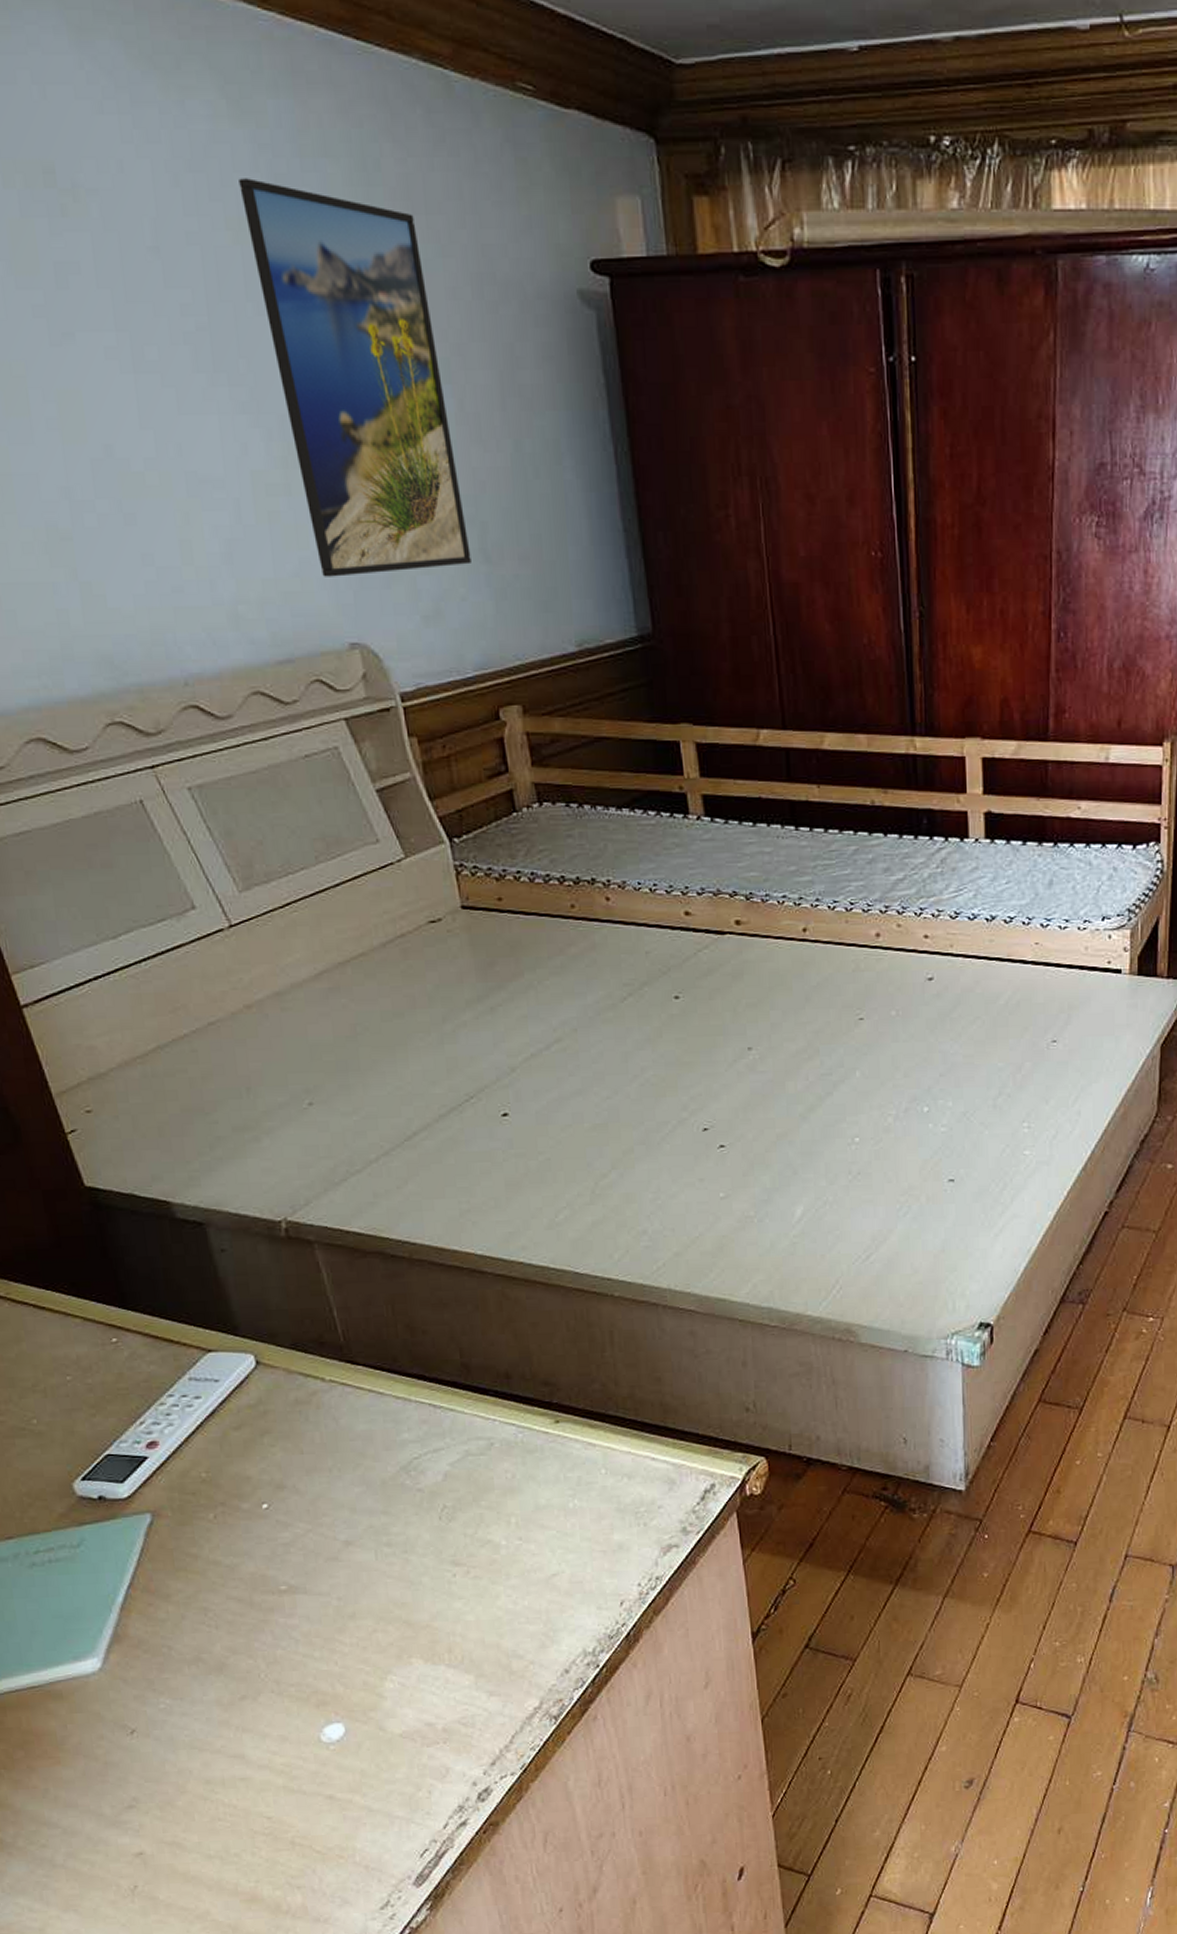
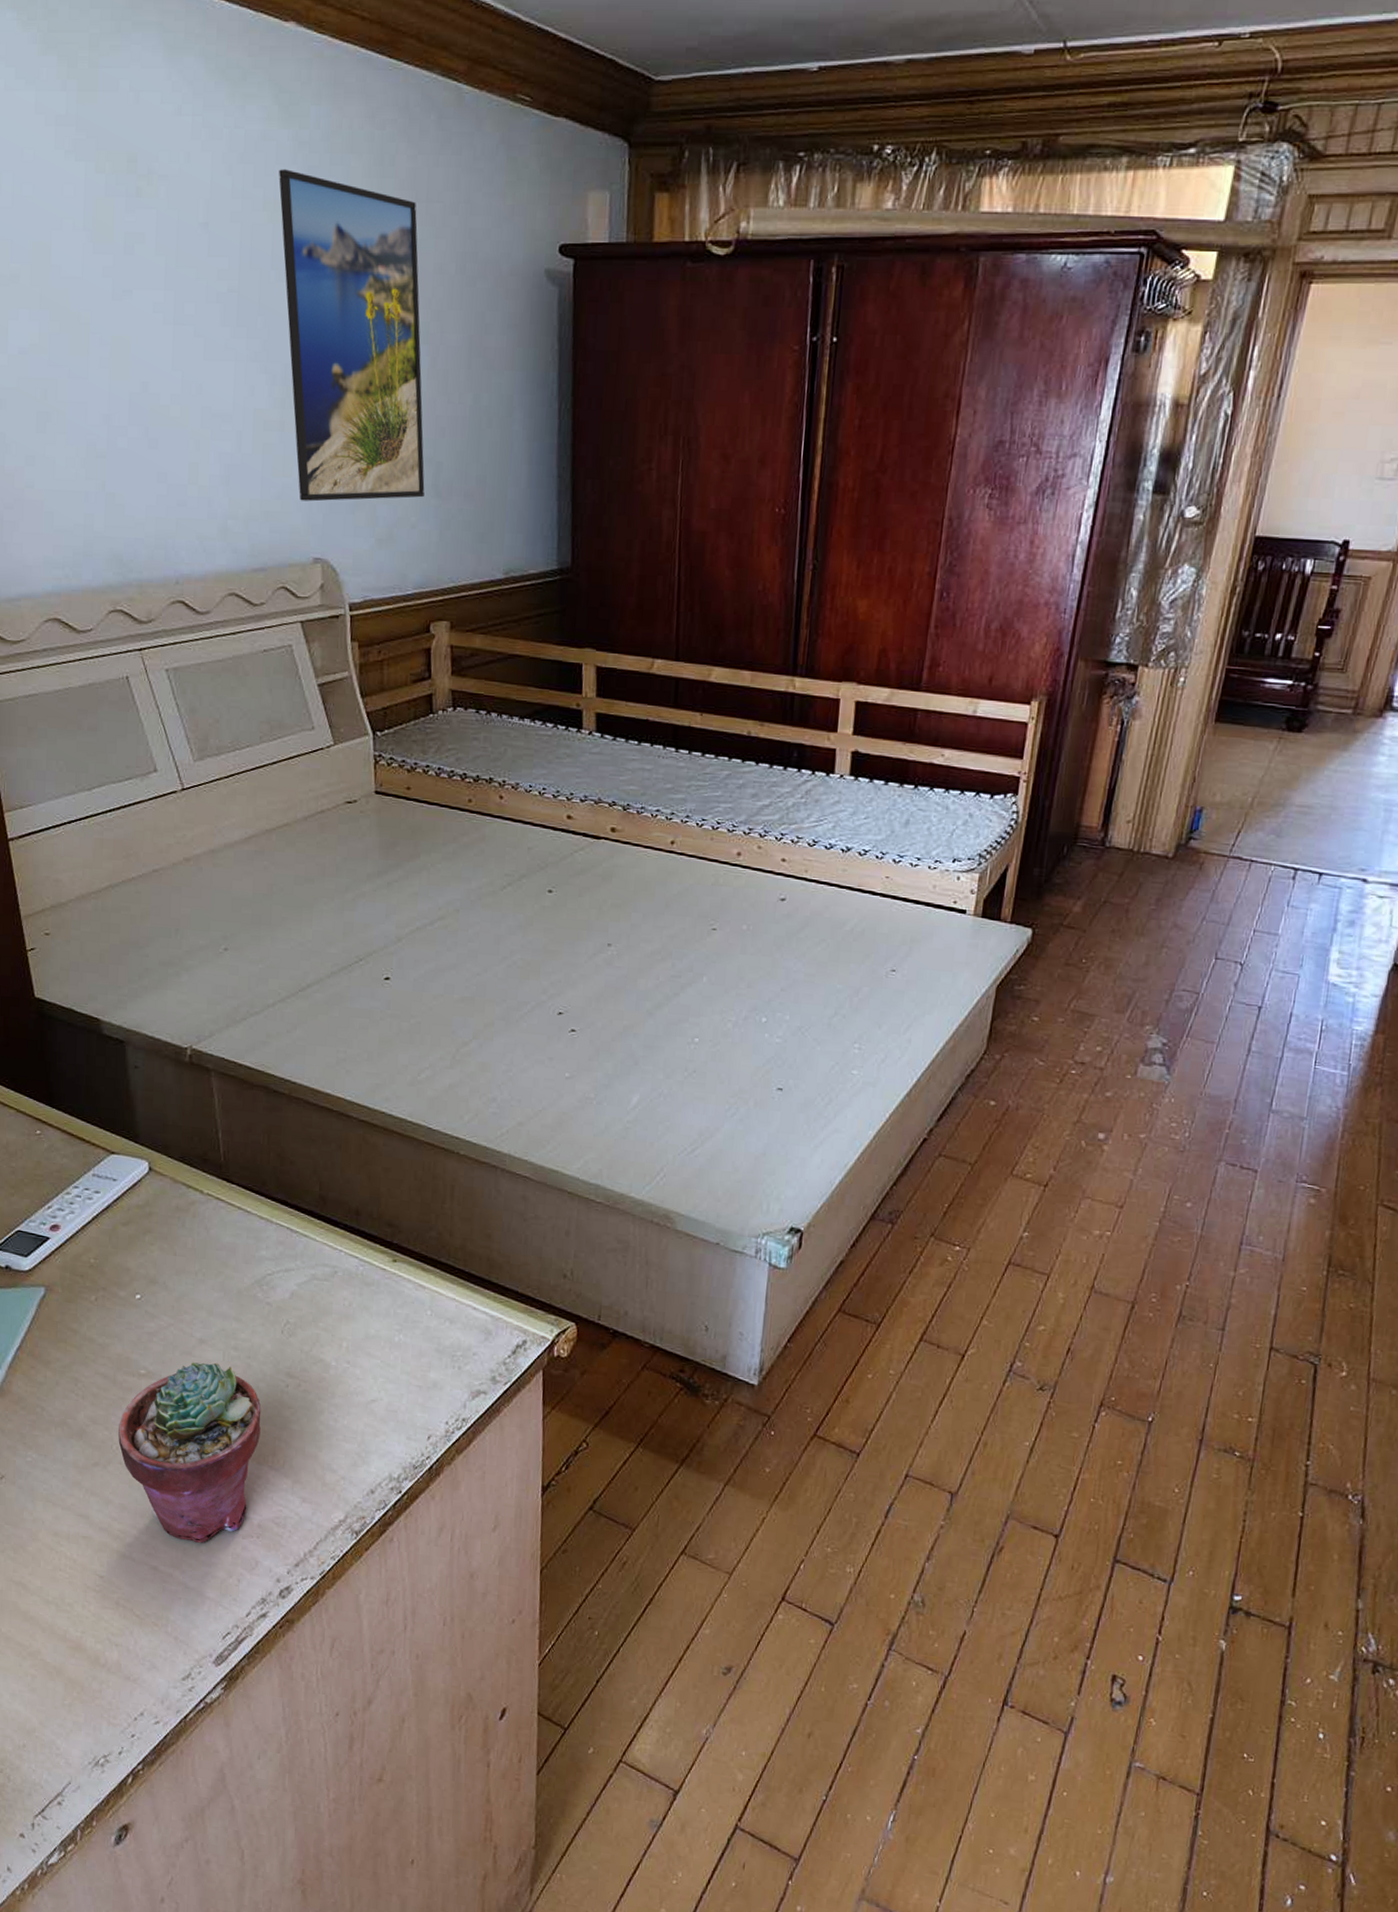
potted succulent: none [264,1564,432,1761] -> present [118,1361,262,1543]

